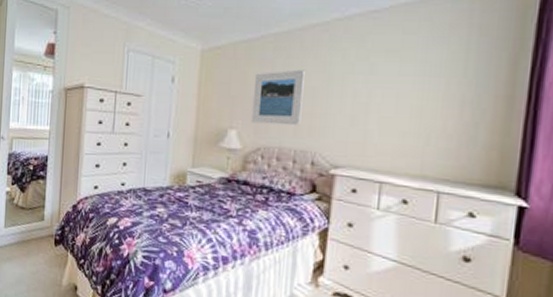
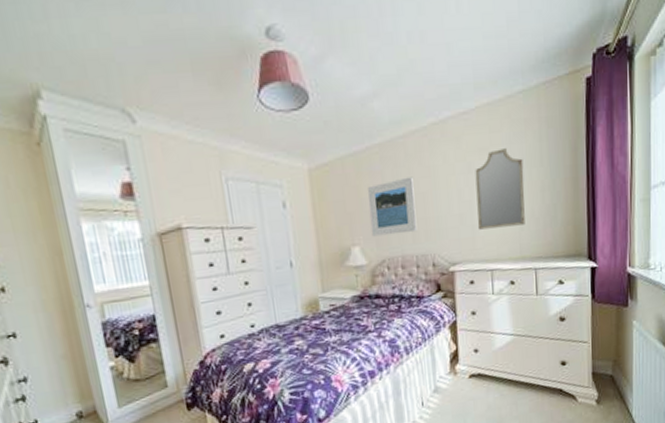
home mirror: none [371,53,441,140] -> present [475,148,525,230]

